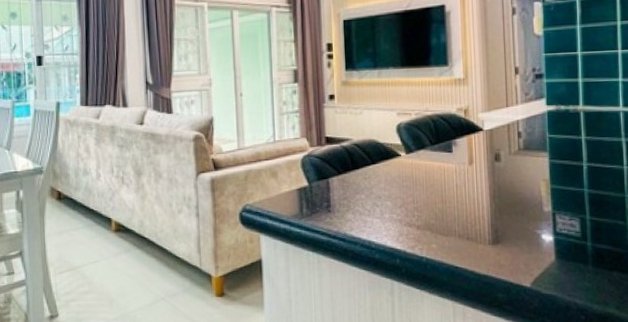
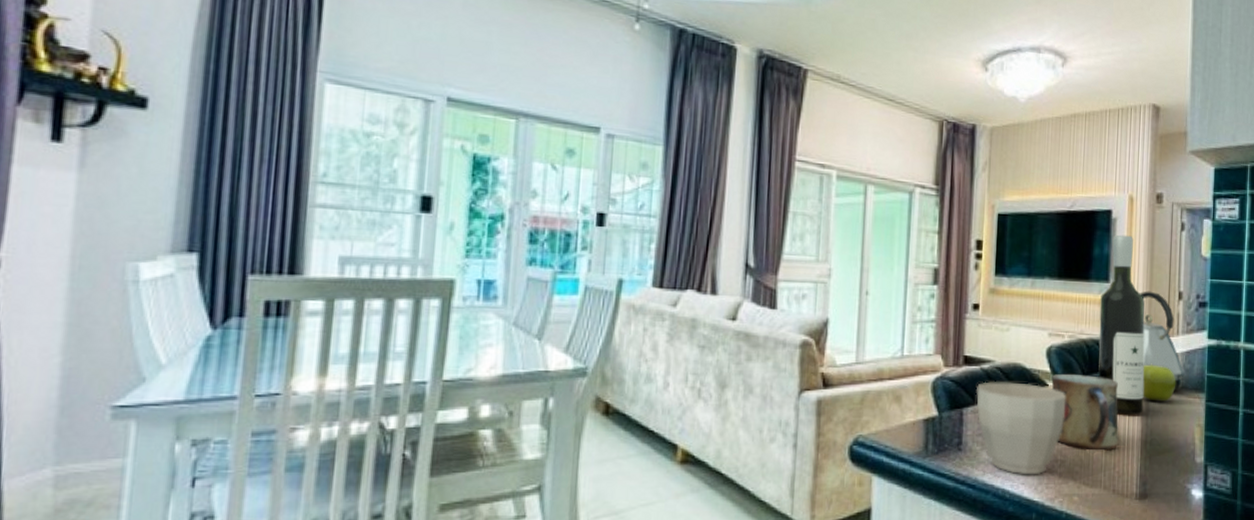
cup: none [339,155,417,228] -> present [976,381,1065,474]
mug: none [403,144,469,205] -> present [1051,373,1119,449]
bottle: none [441,24,490,175] -> present [1098,235,1145,415]
kettle: none [477,69,526,152] -> present [1139,291,1185,391]
fruit: none [486,130,519,162] -> present [1142,363,1176,402]

